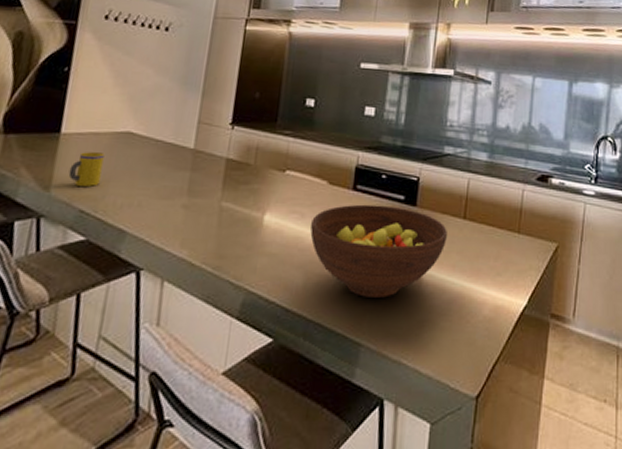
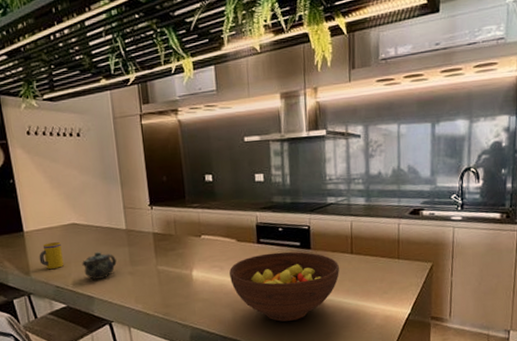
teapot: none [123,171,171,209] -> present [82,251,117,280]

